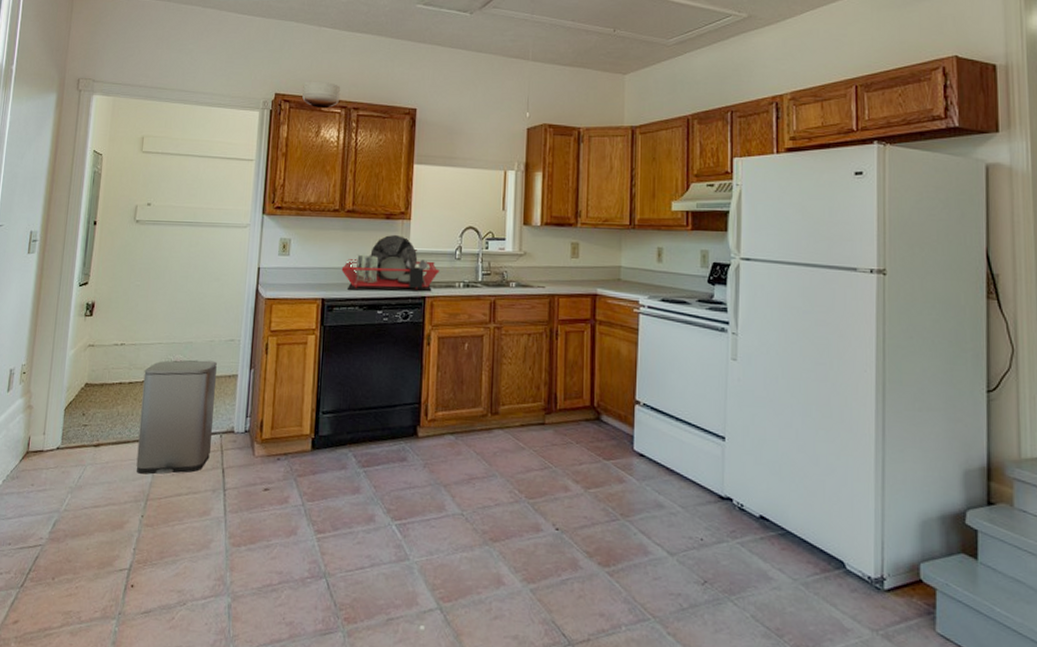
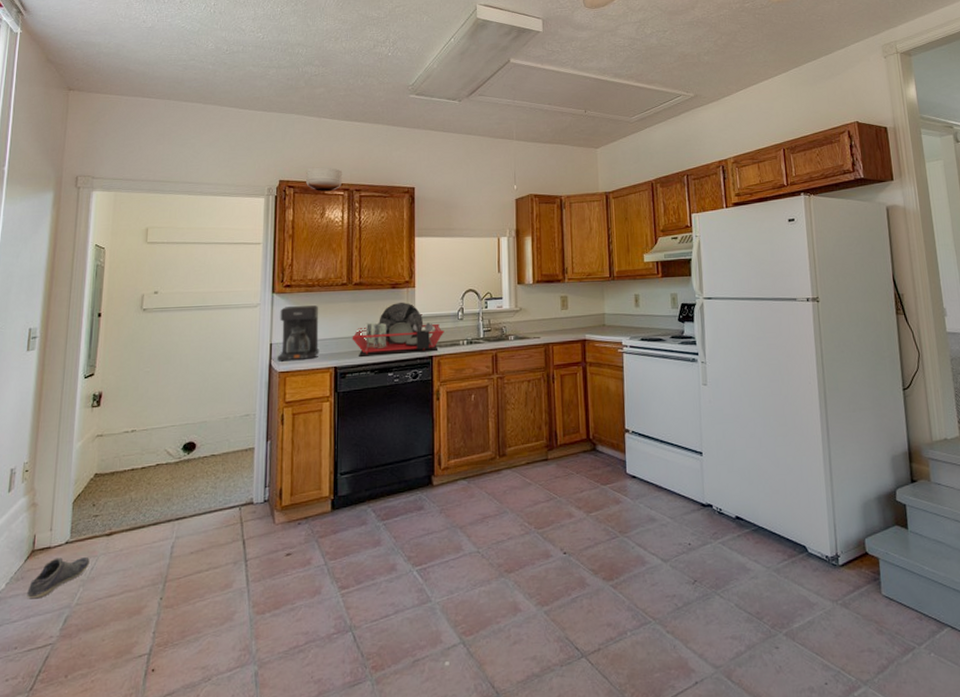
shoe: none [21,462,78,499] -> present [27,556,90,599]
pedal bin: present [136,360,217,475] -> none [152,437,233,557]
coffee maker: none [265,230,309,288] -> present [278,305,320,362]

